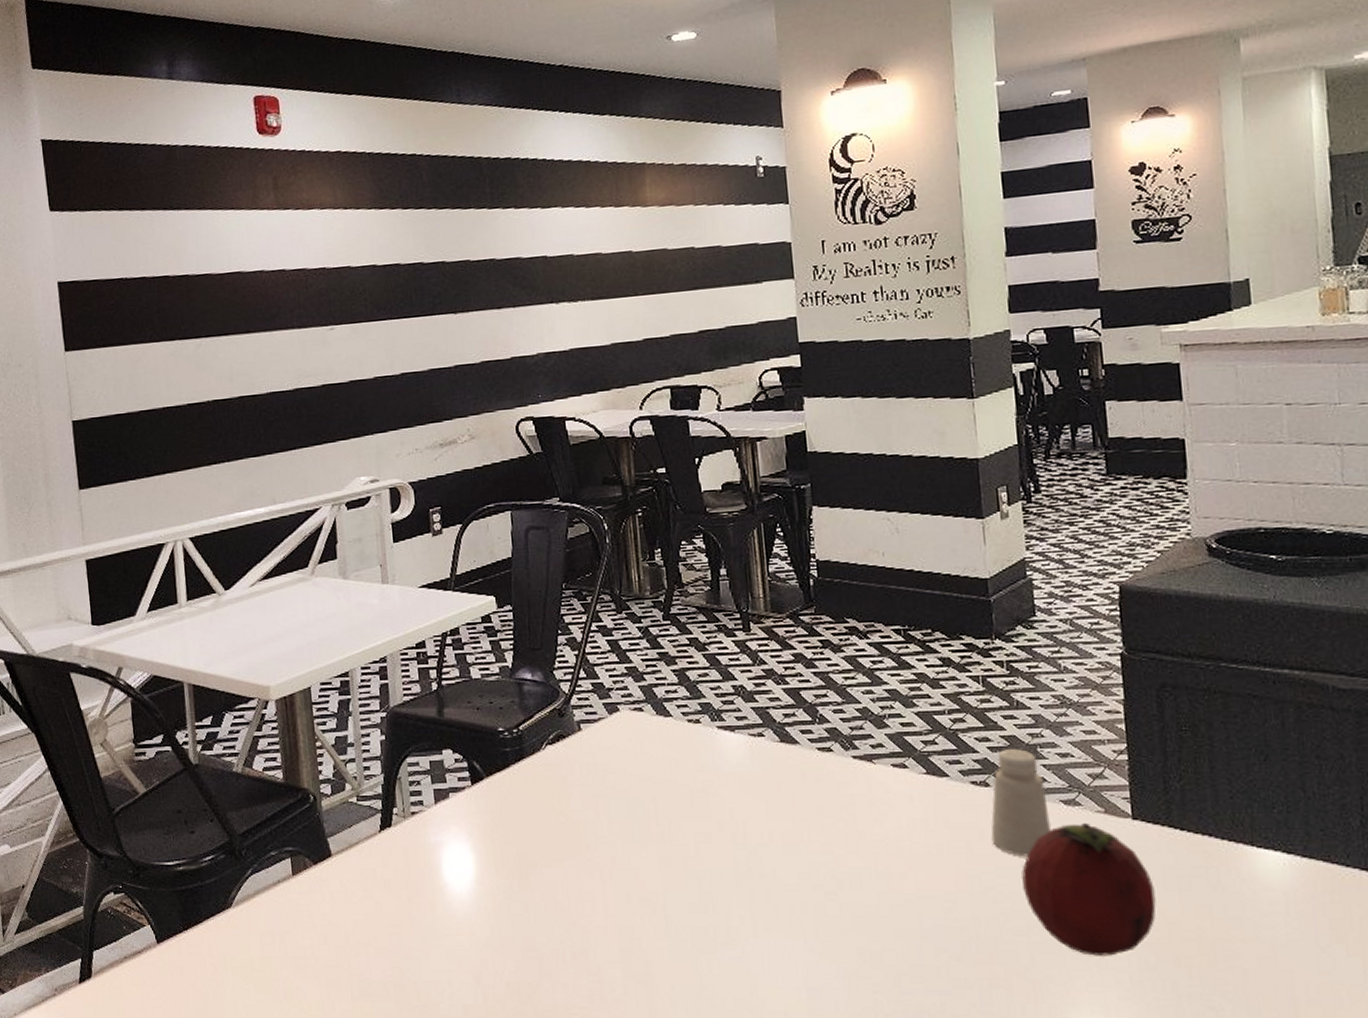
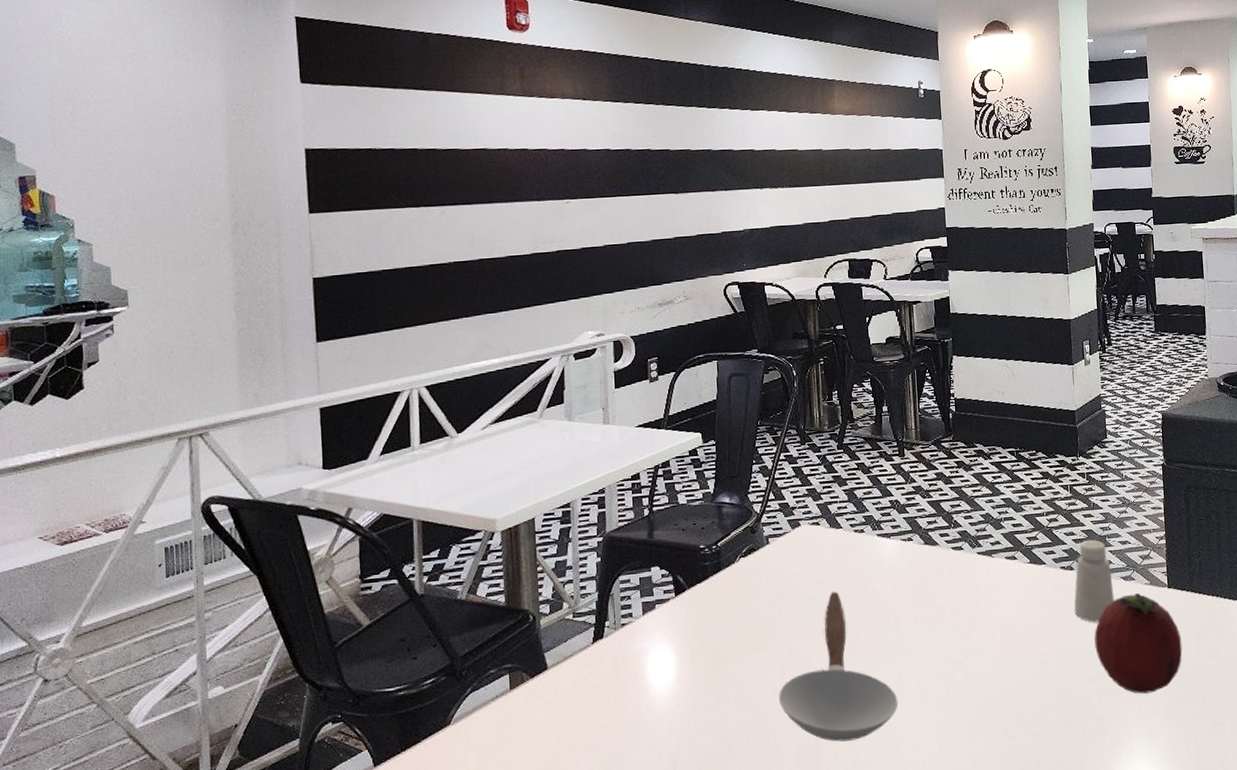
spoon: none [599,792,751,974] -> present [779,591,898,742]

